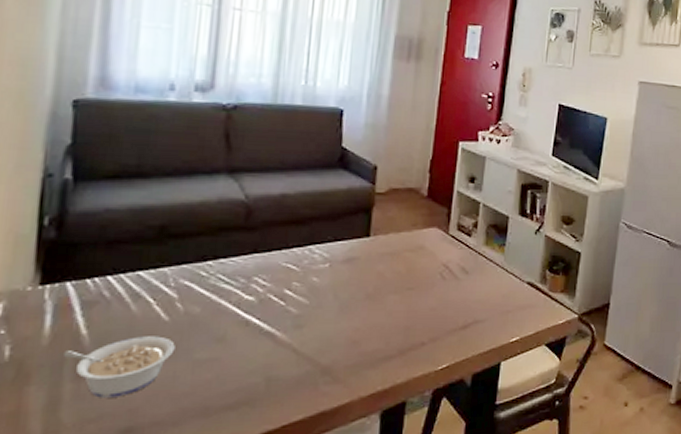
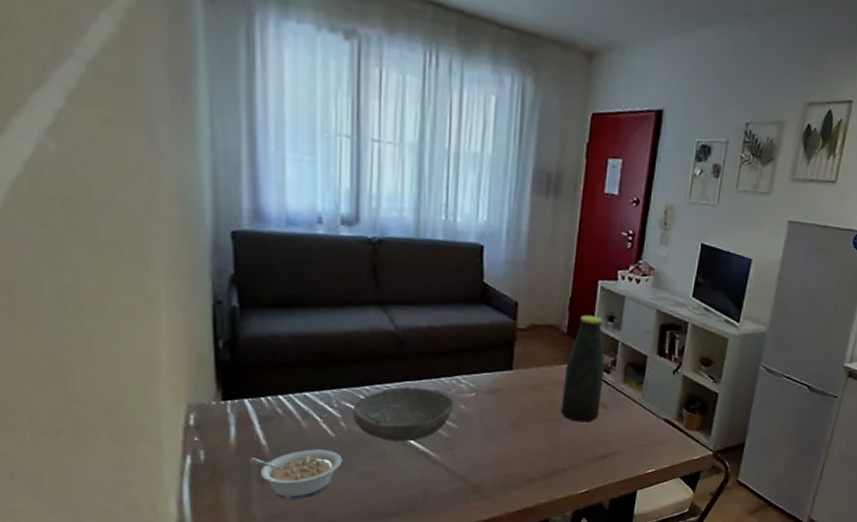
bowl: none [191,260,307,322] -> present [352,387,455,442]
bottle: none [420,177,466,290] -> present [560,315,605,423]

